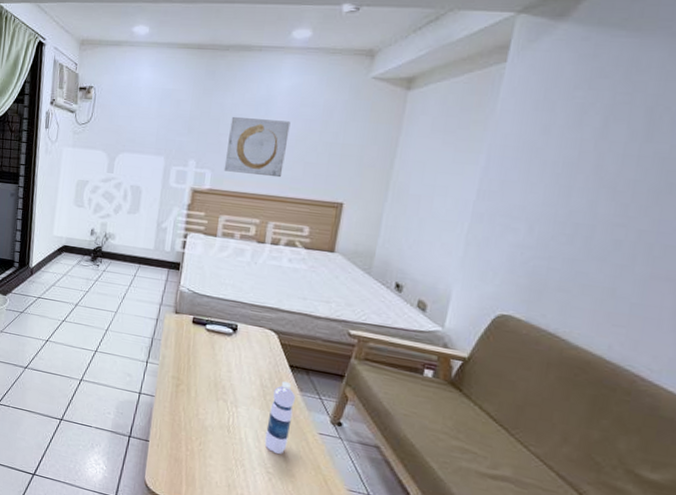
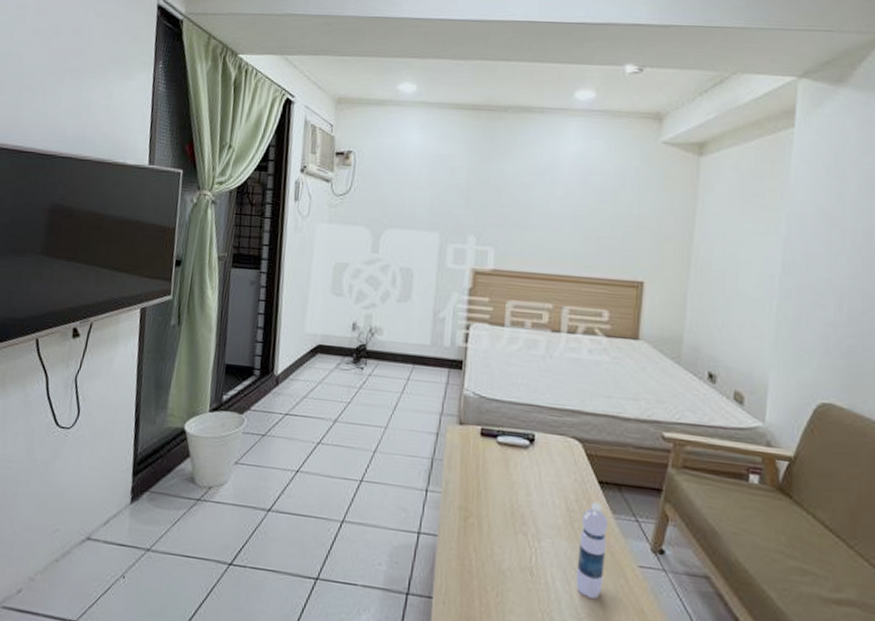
wall art: present [223,116,291,178] -> none [508,185,580,255]

